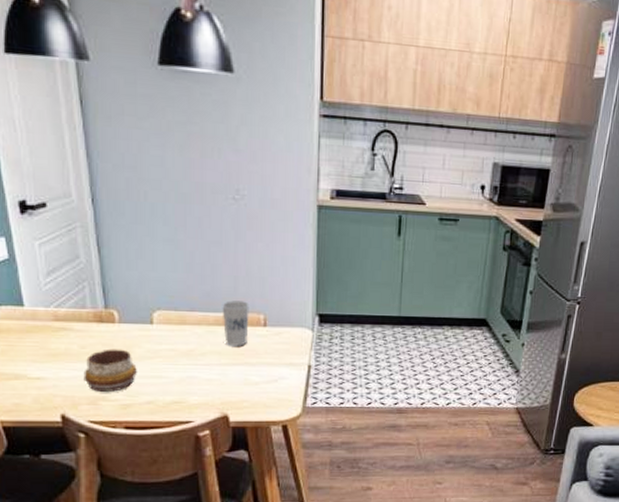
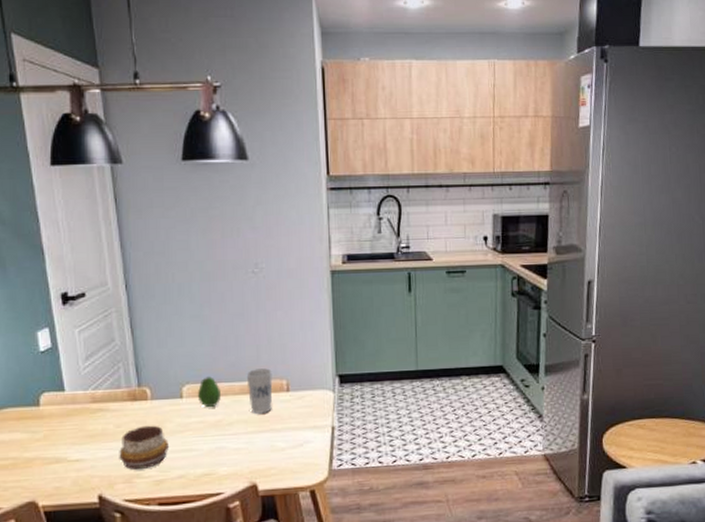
fruit: none [170,304,194,337] -> present [198,376,221,408]

